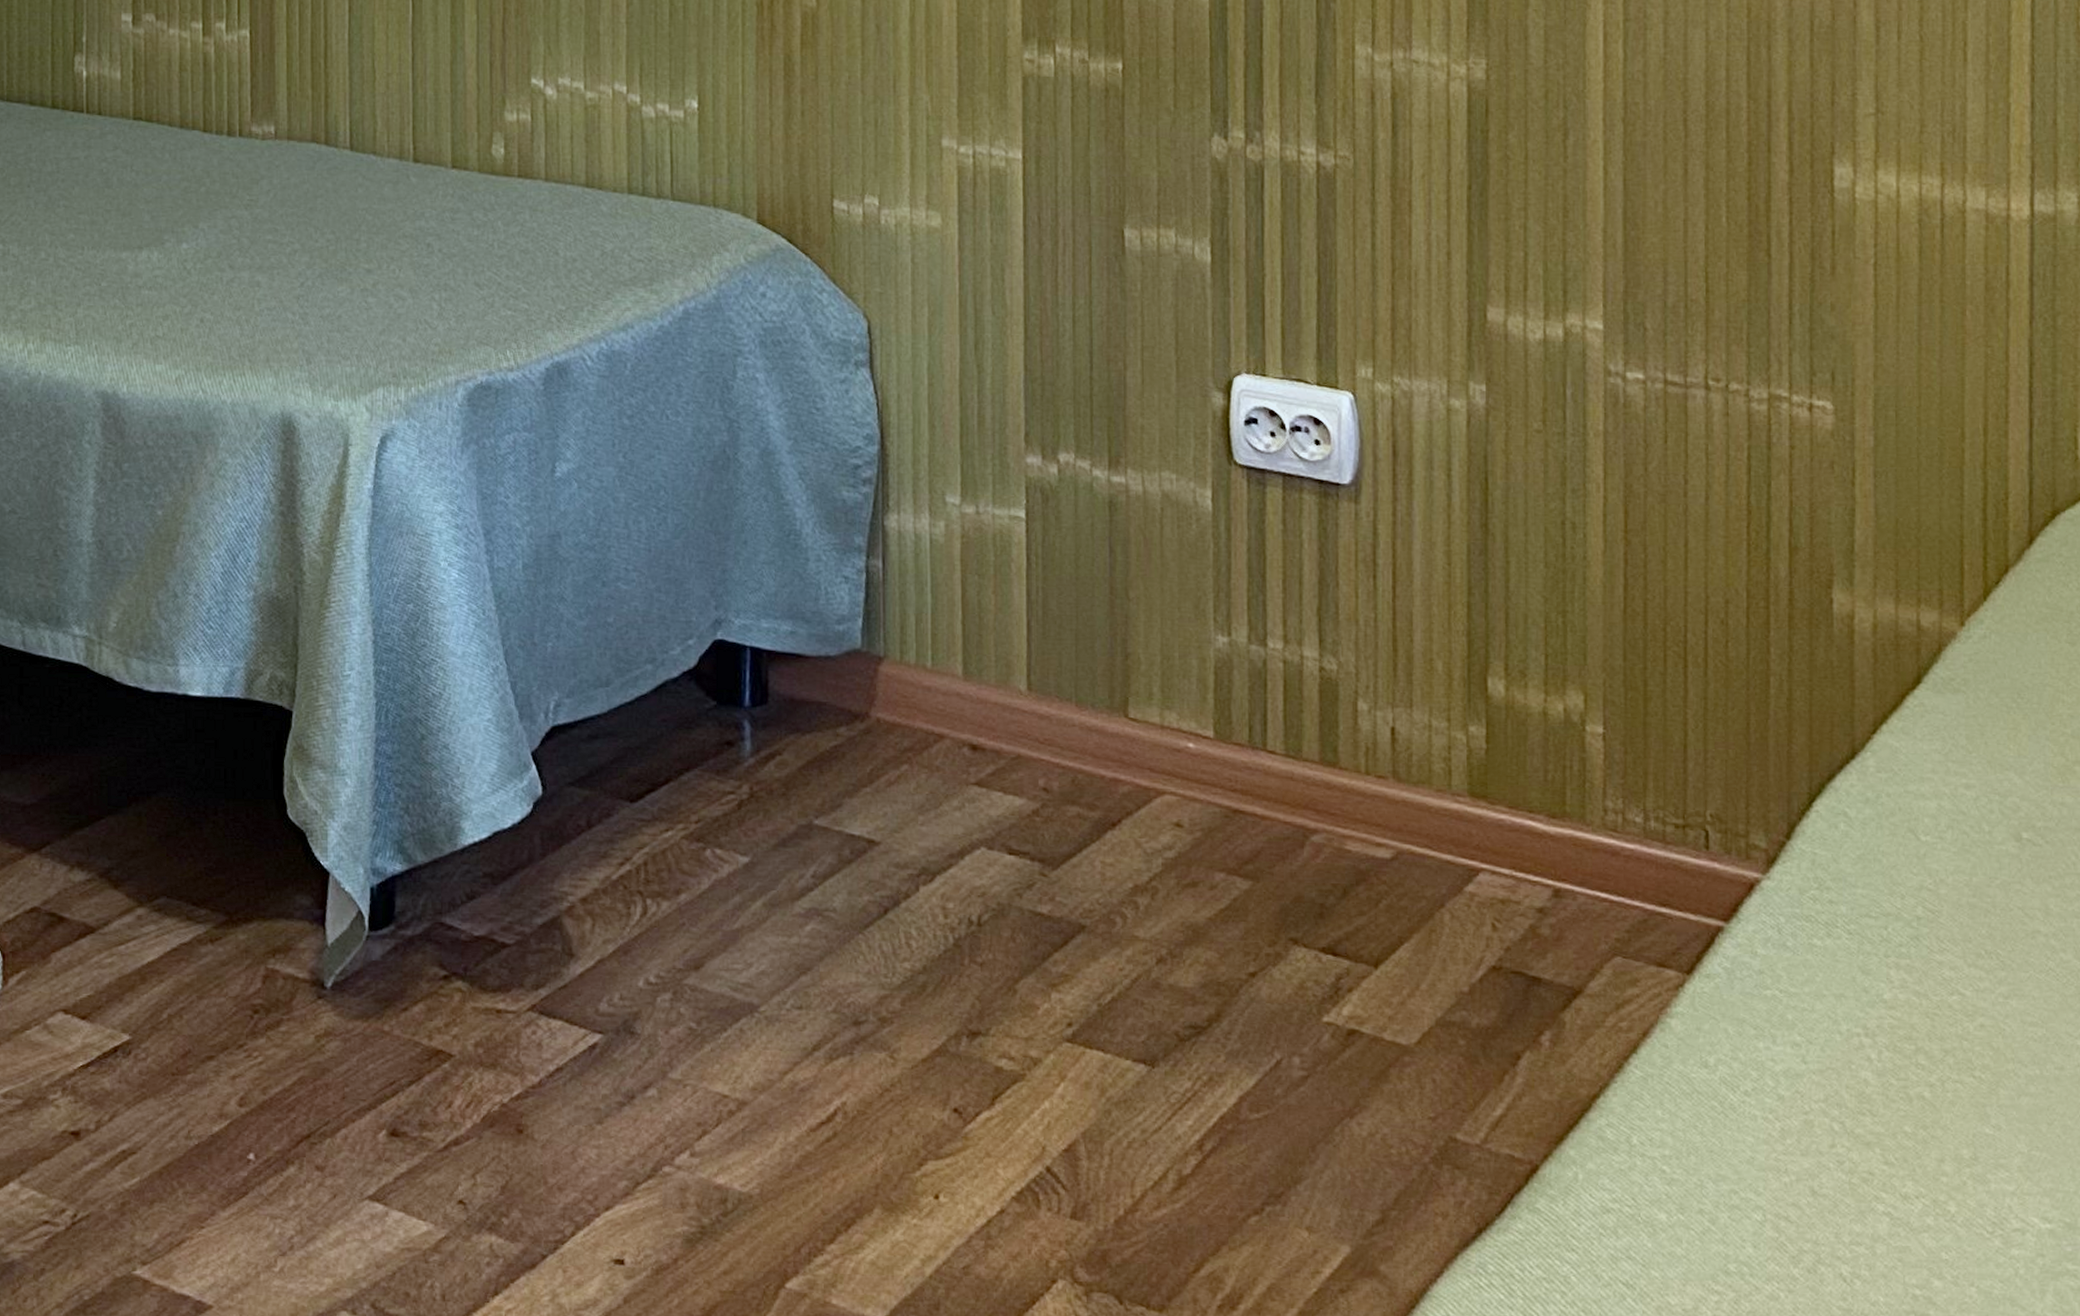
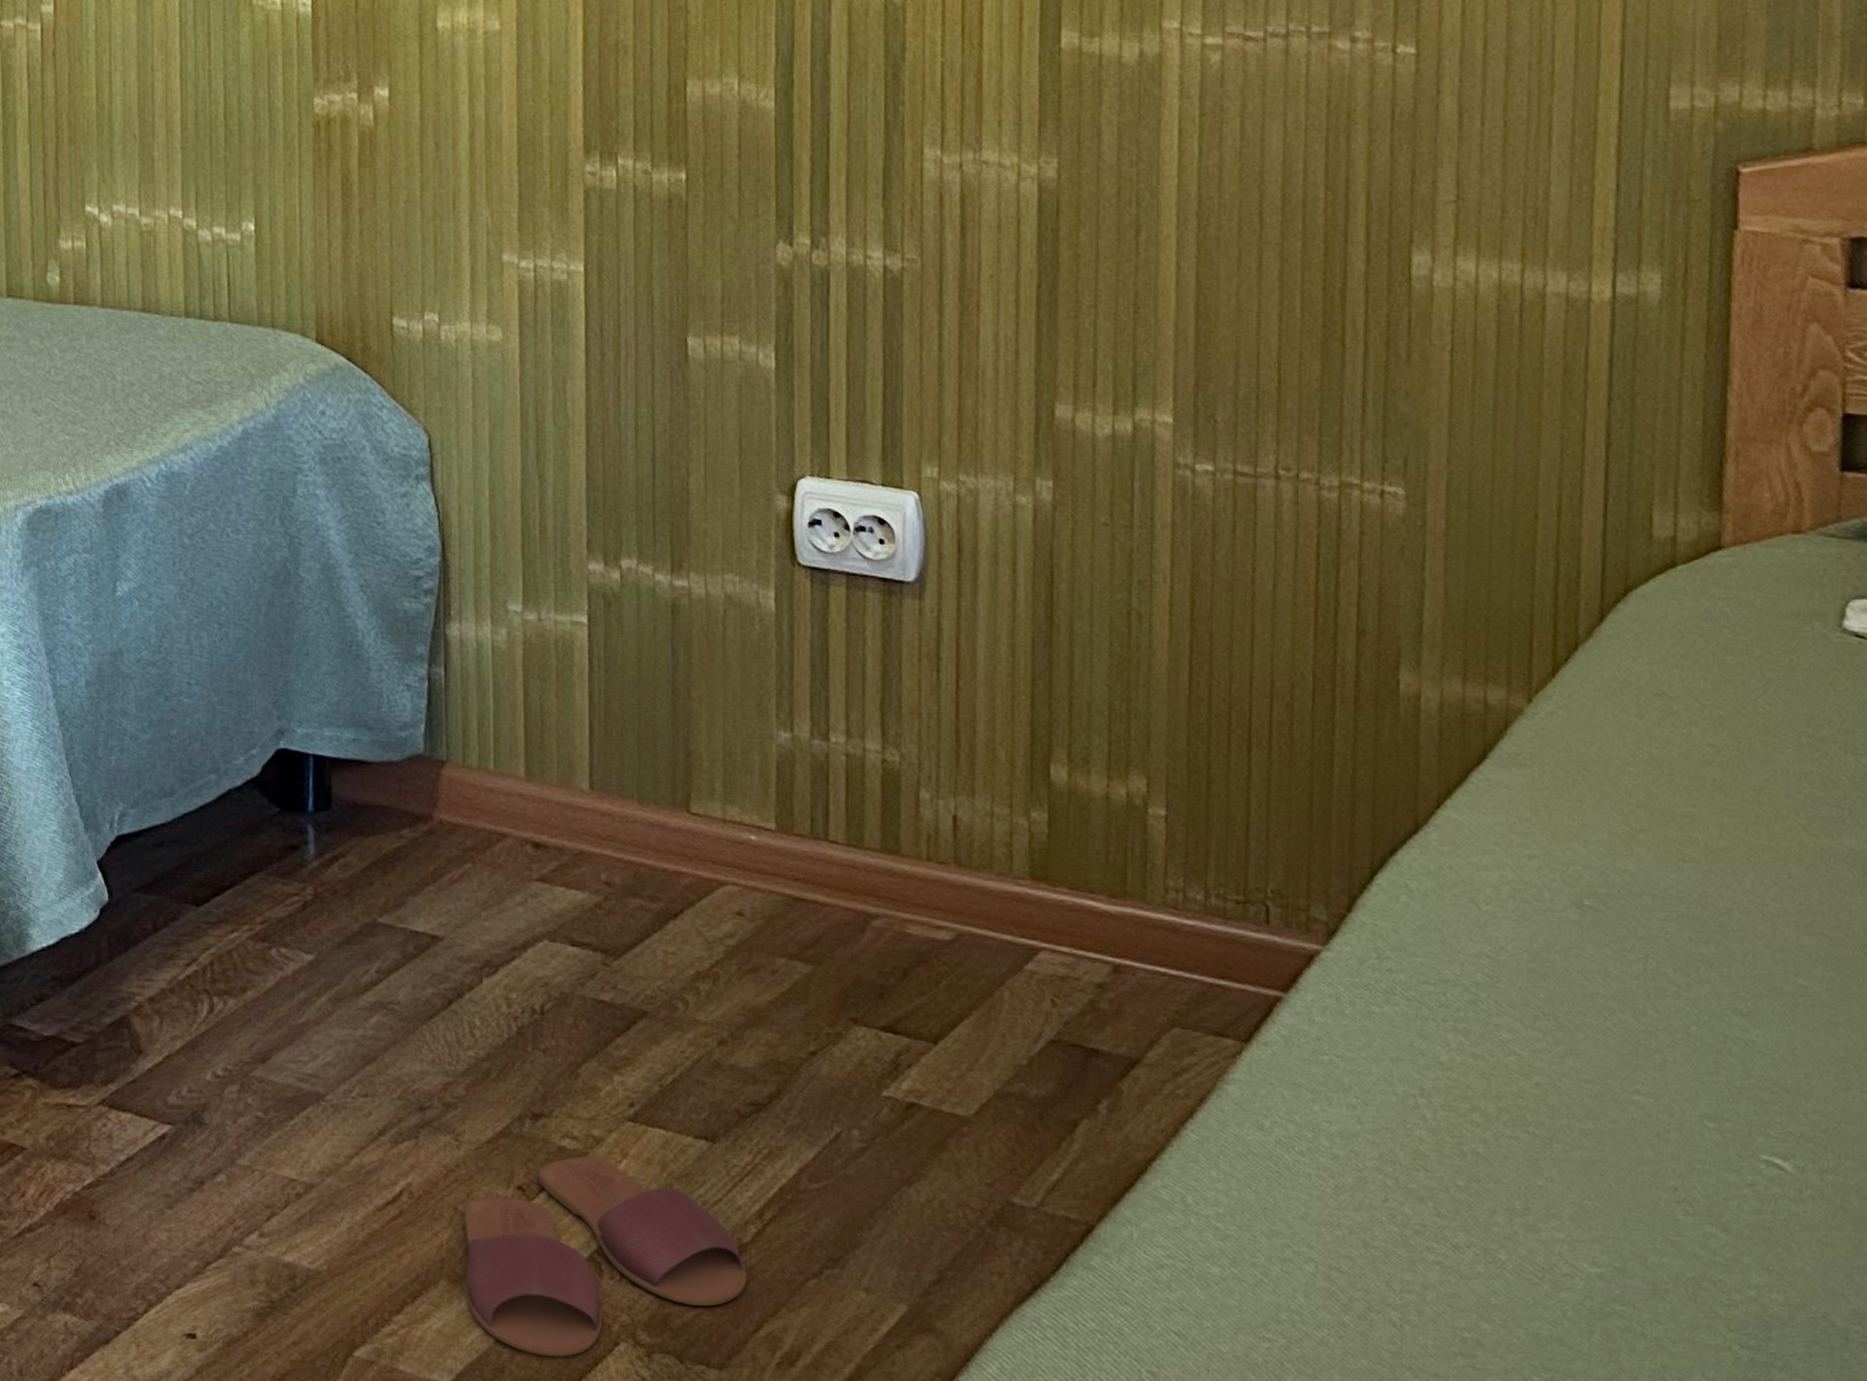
slippers: none [900,1078,1187,1294] -> present [464,1156,747,1357]

